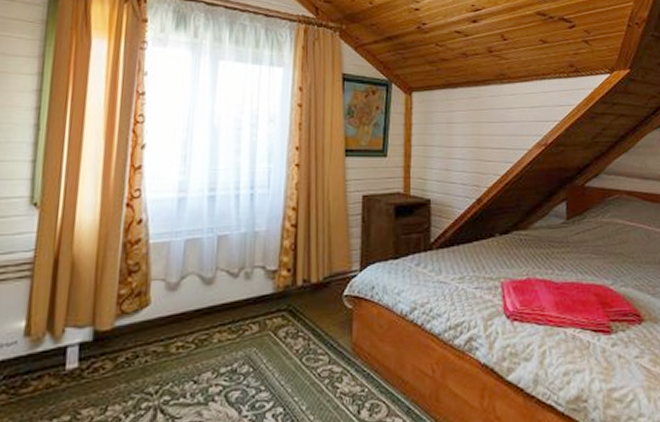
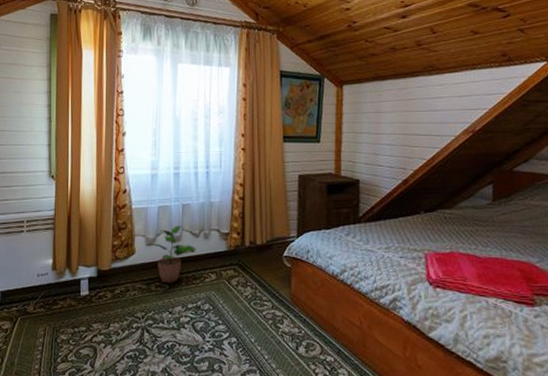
potted plant: none [164,263,234,343] -> present [145,225,196,284]

